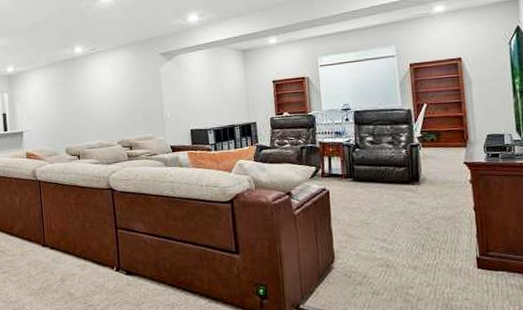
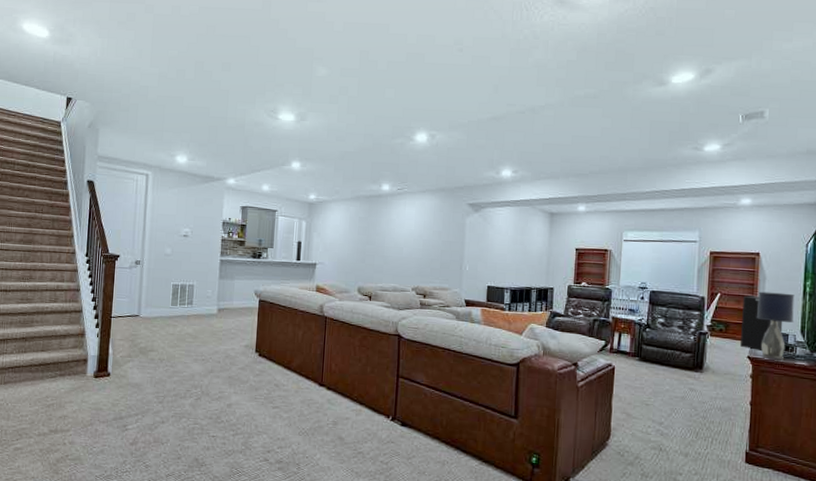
speaker: none [451,101,497,155] -> present [740,295,783,351]
table lamp: none [466,93,508,163] -> present [756,291,795,361]

